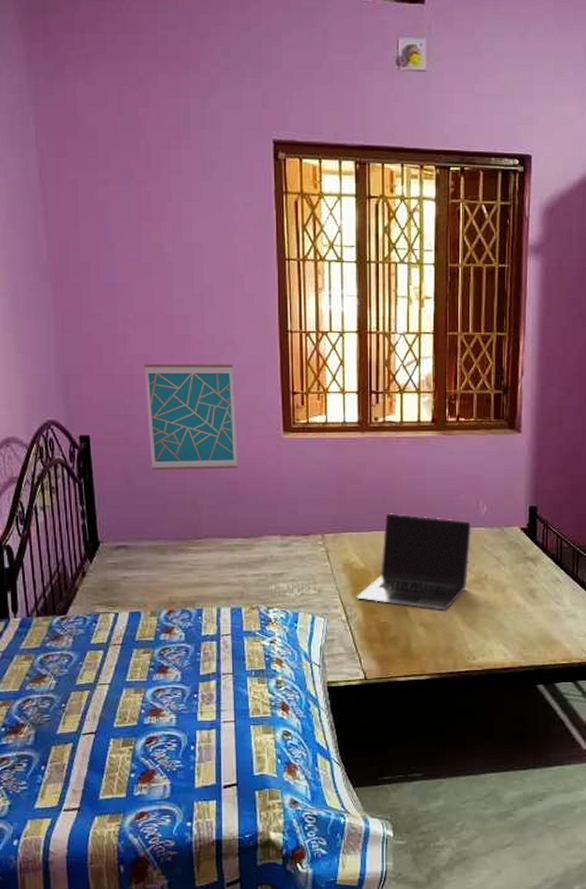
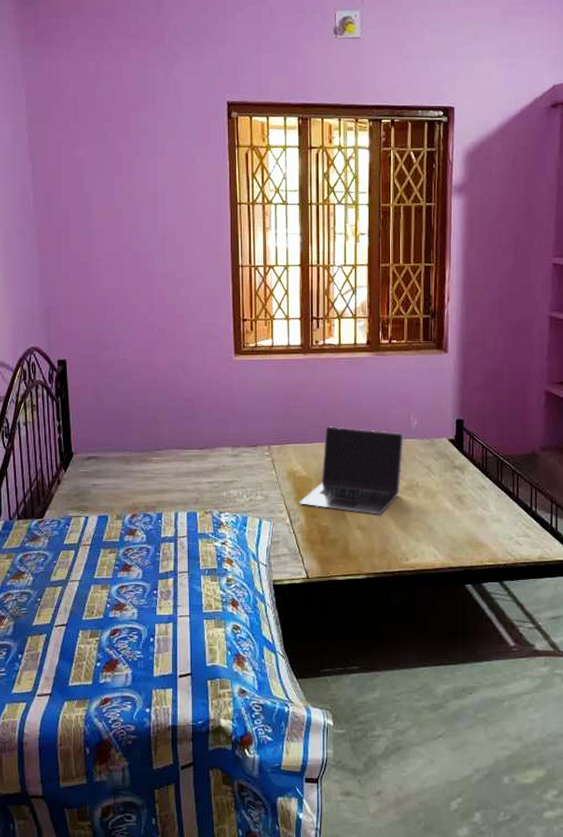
wall art: present [144,363,238,470] -> none [114,295,194,389]

